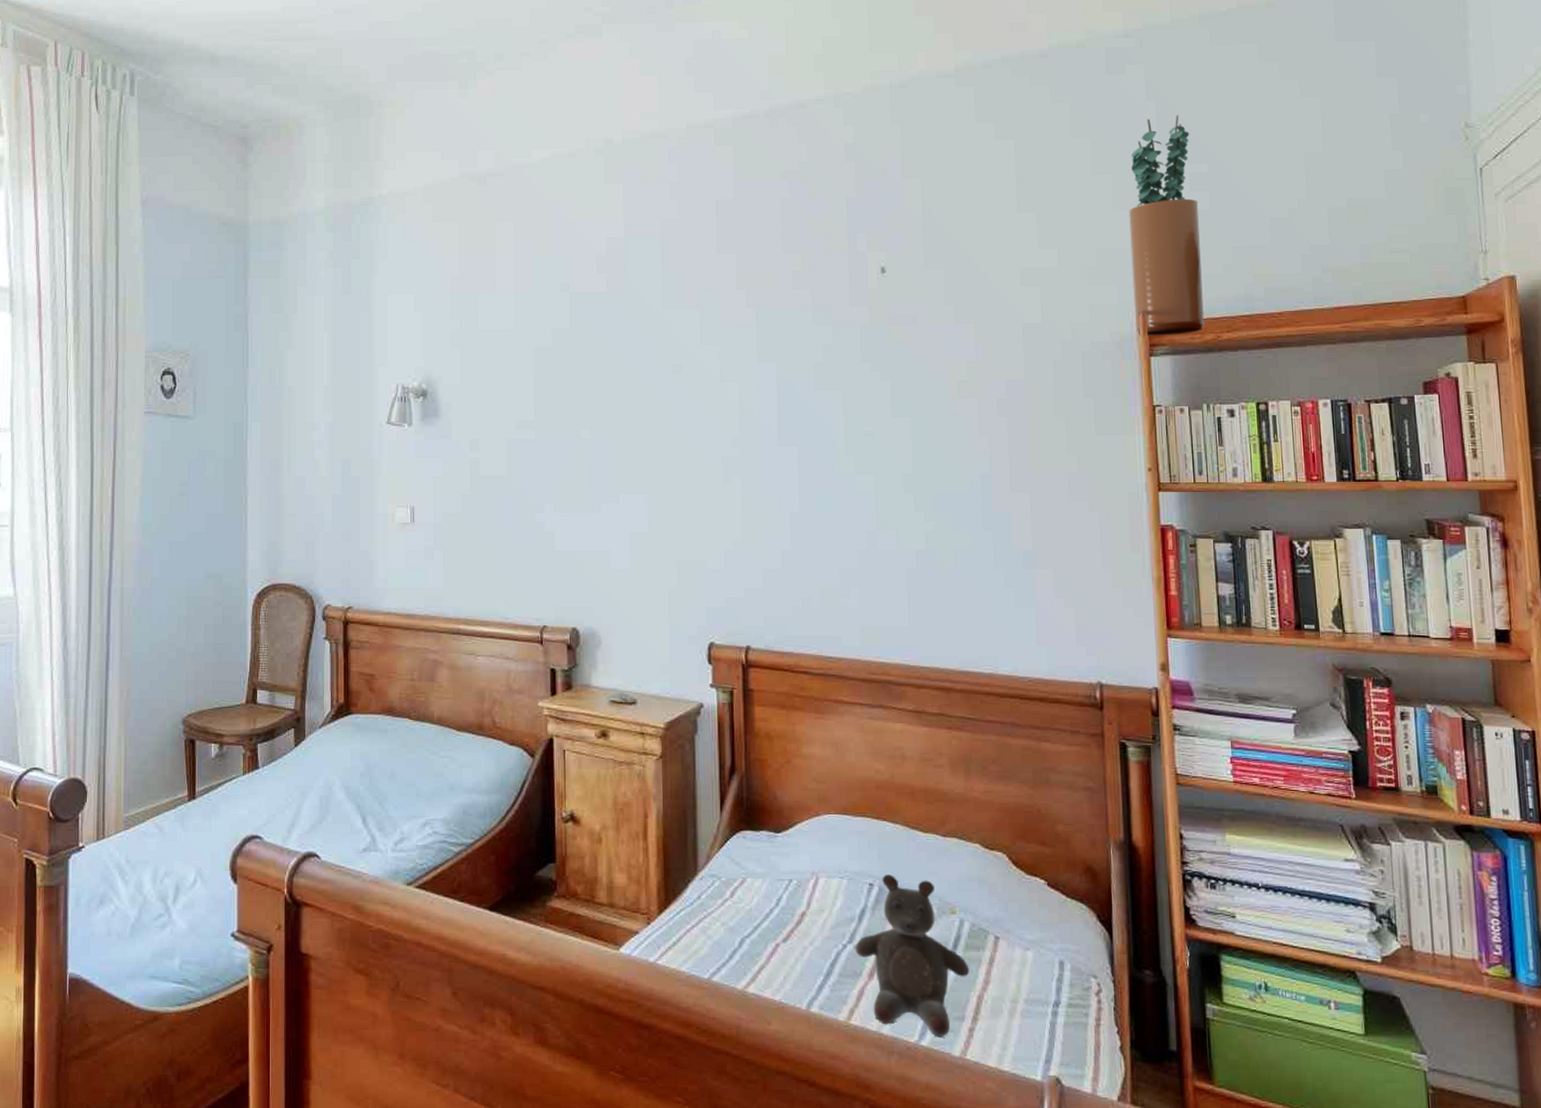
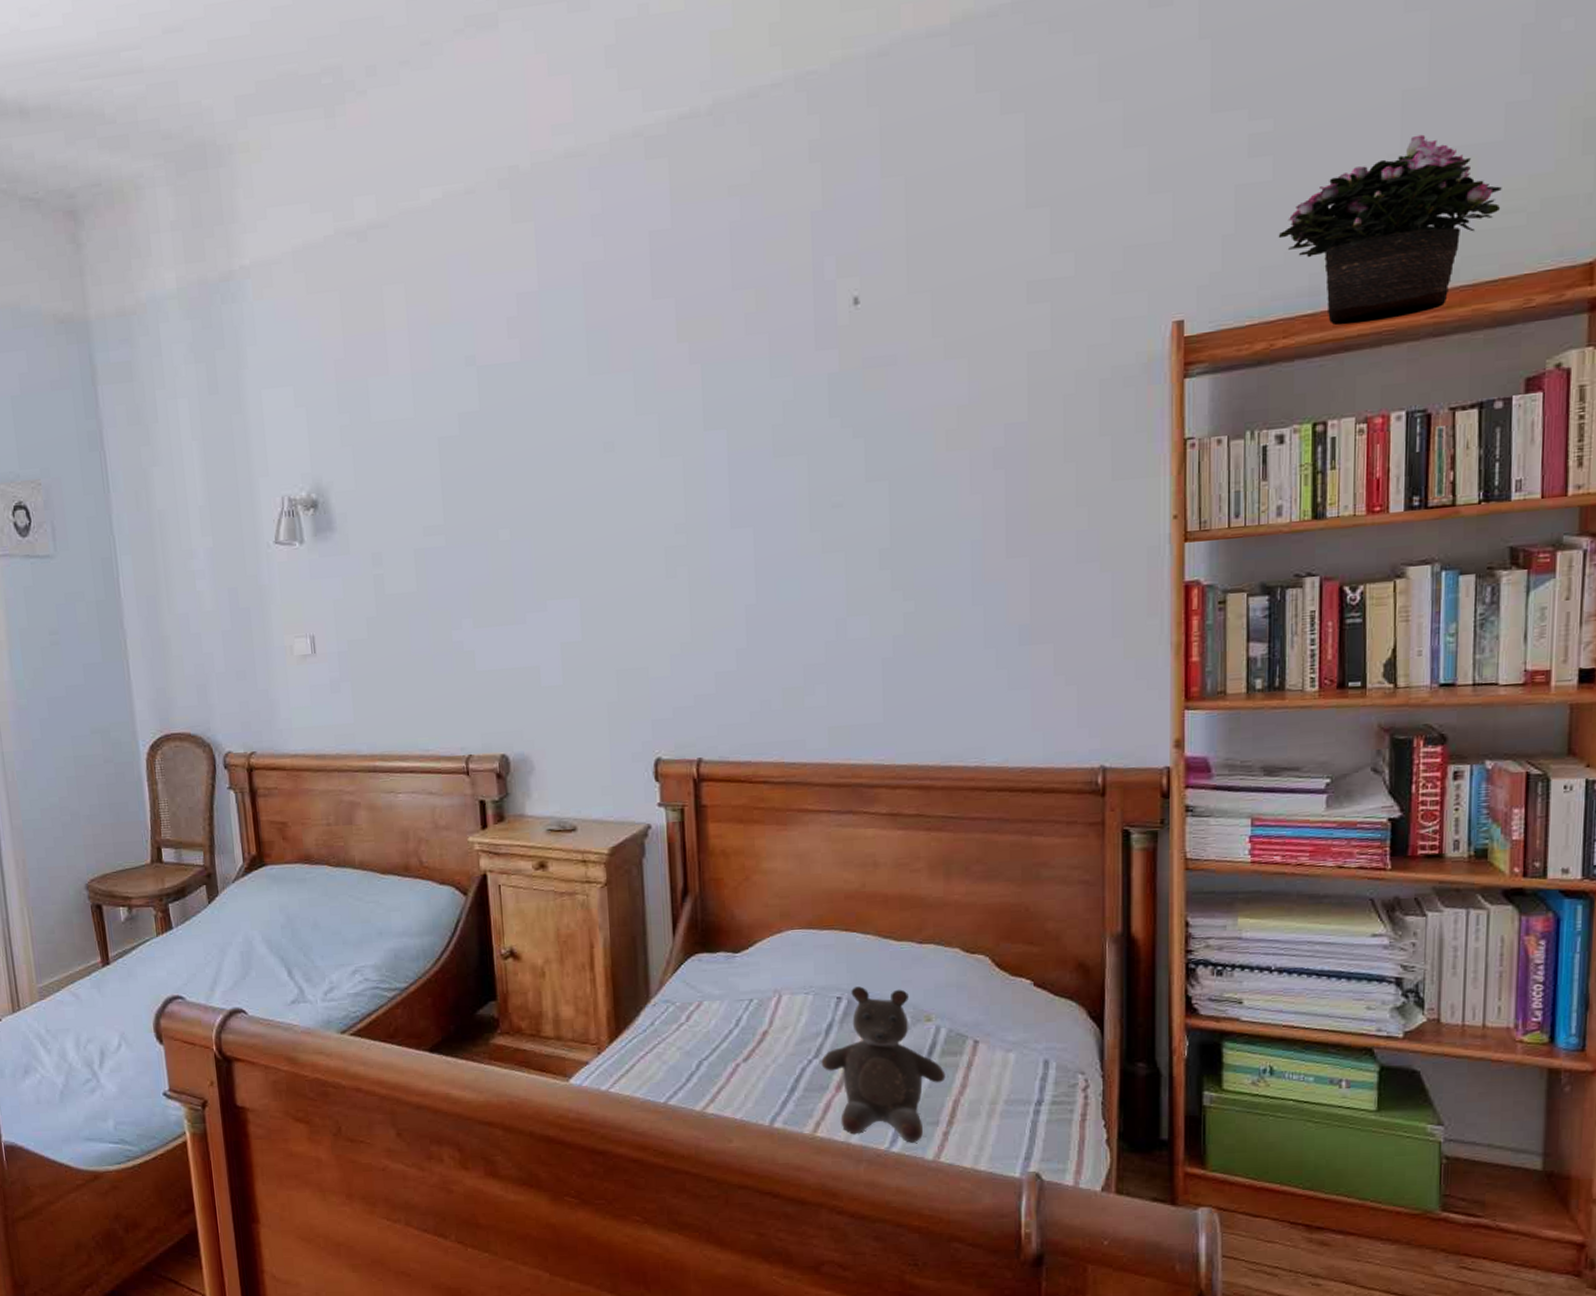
vase: present [1129,115,1204,336] -> none [1167,55,1258,354]
potted flower: none [1217,187,1389,326] -> present [1278,134,1502,326]

